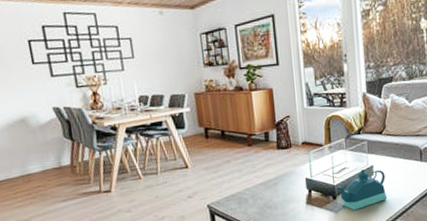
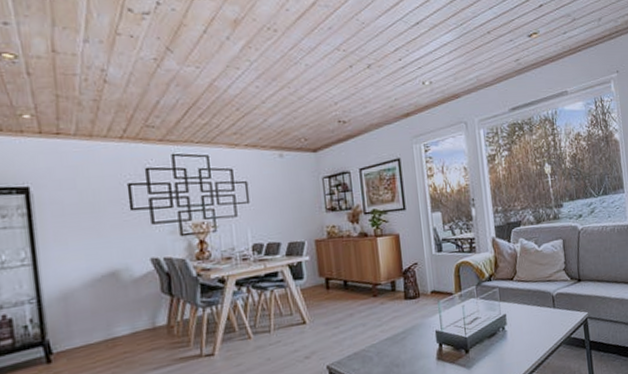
teapot: present [337,169,388,211] -> none [469,318,522,366]

